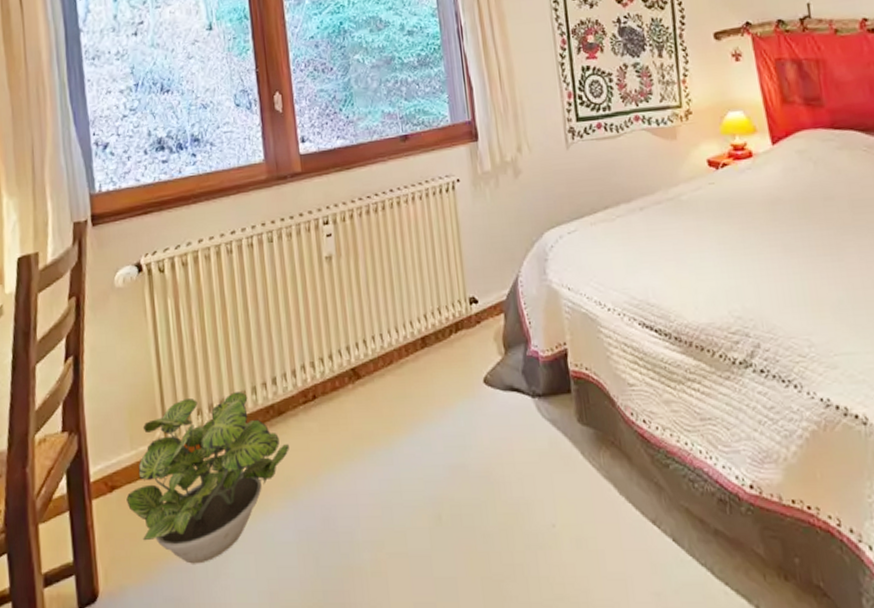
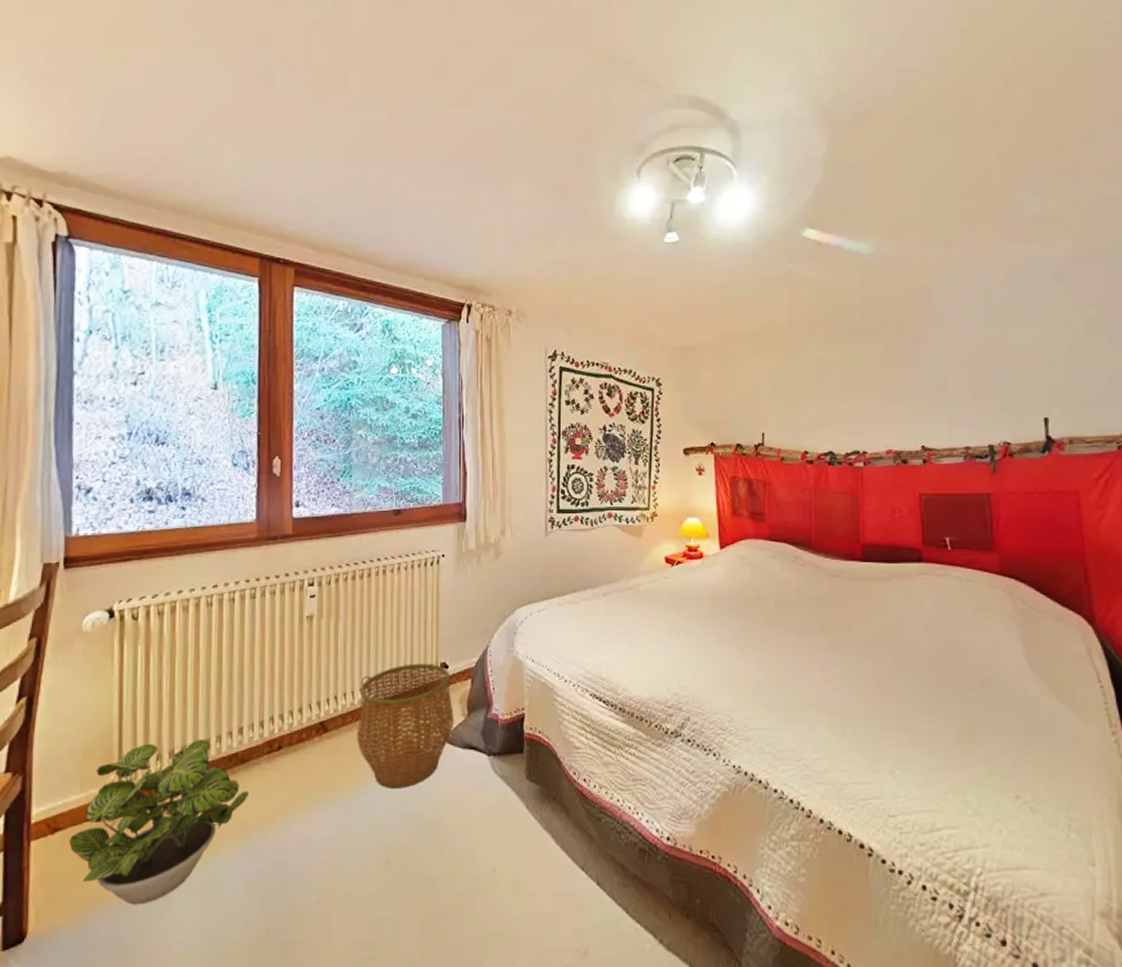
basket: none [388,299,491,437] -> present [356,663,454,788]

